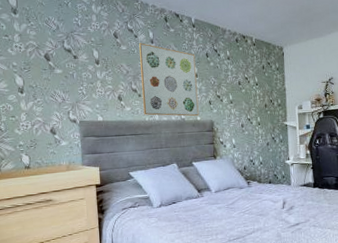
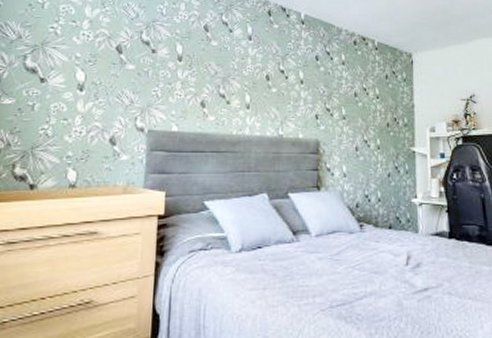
wall art: present [139,43,199,117] -> none [231,39,302,133]

